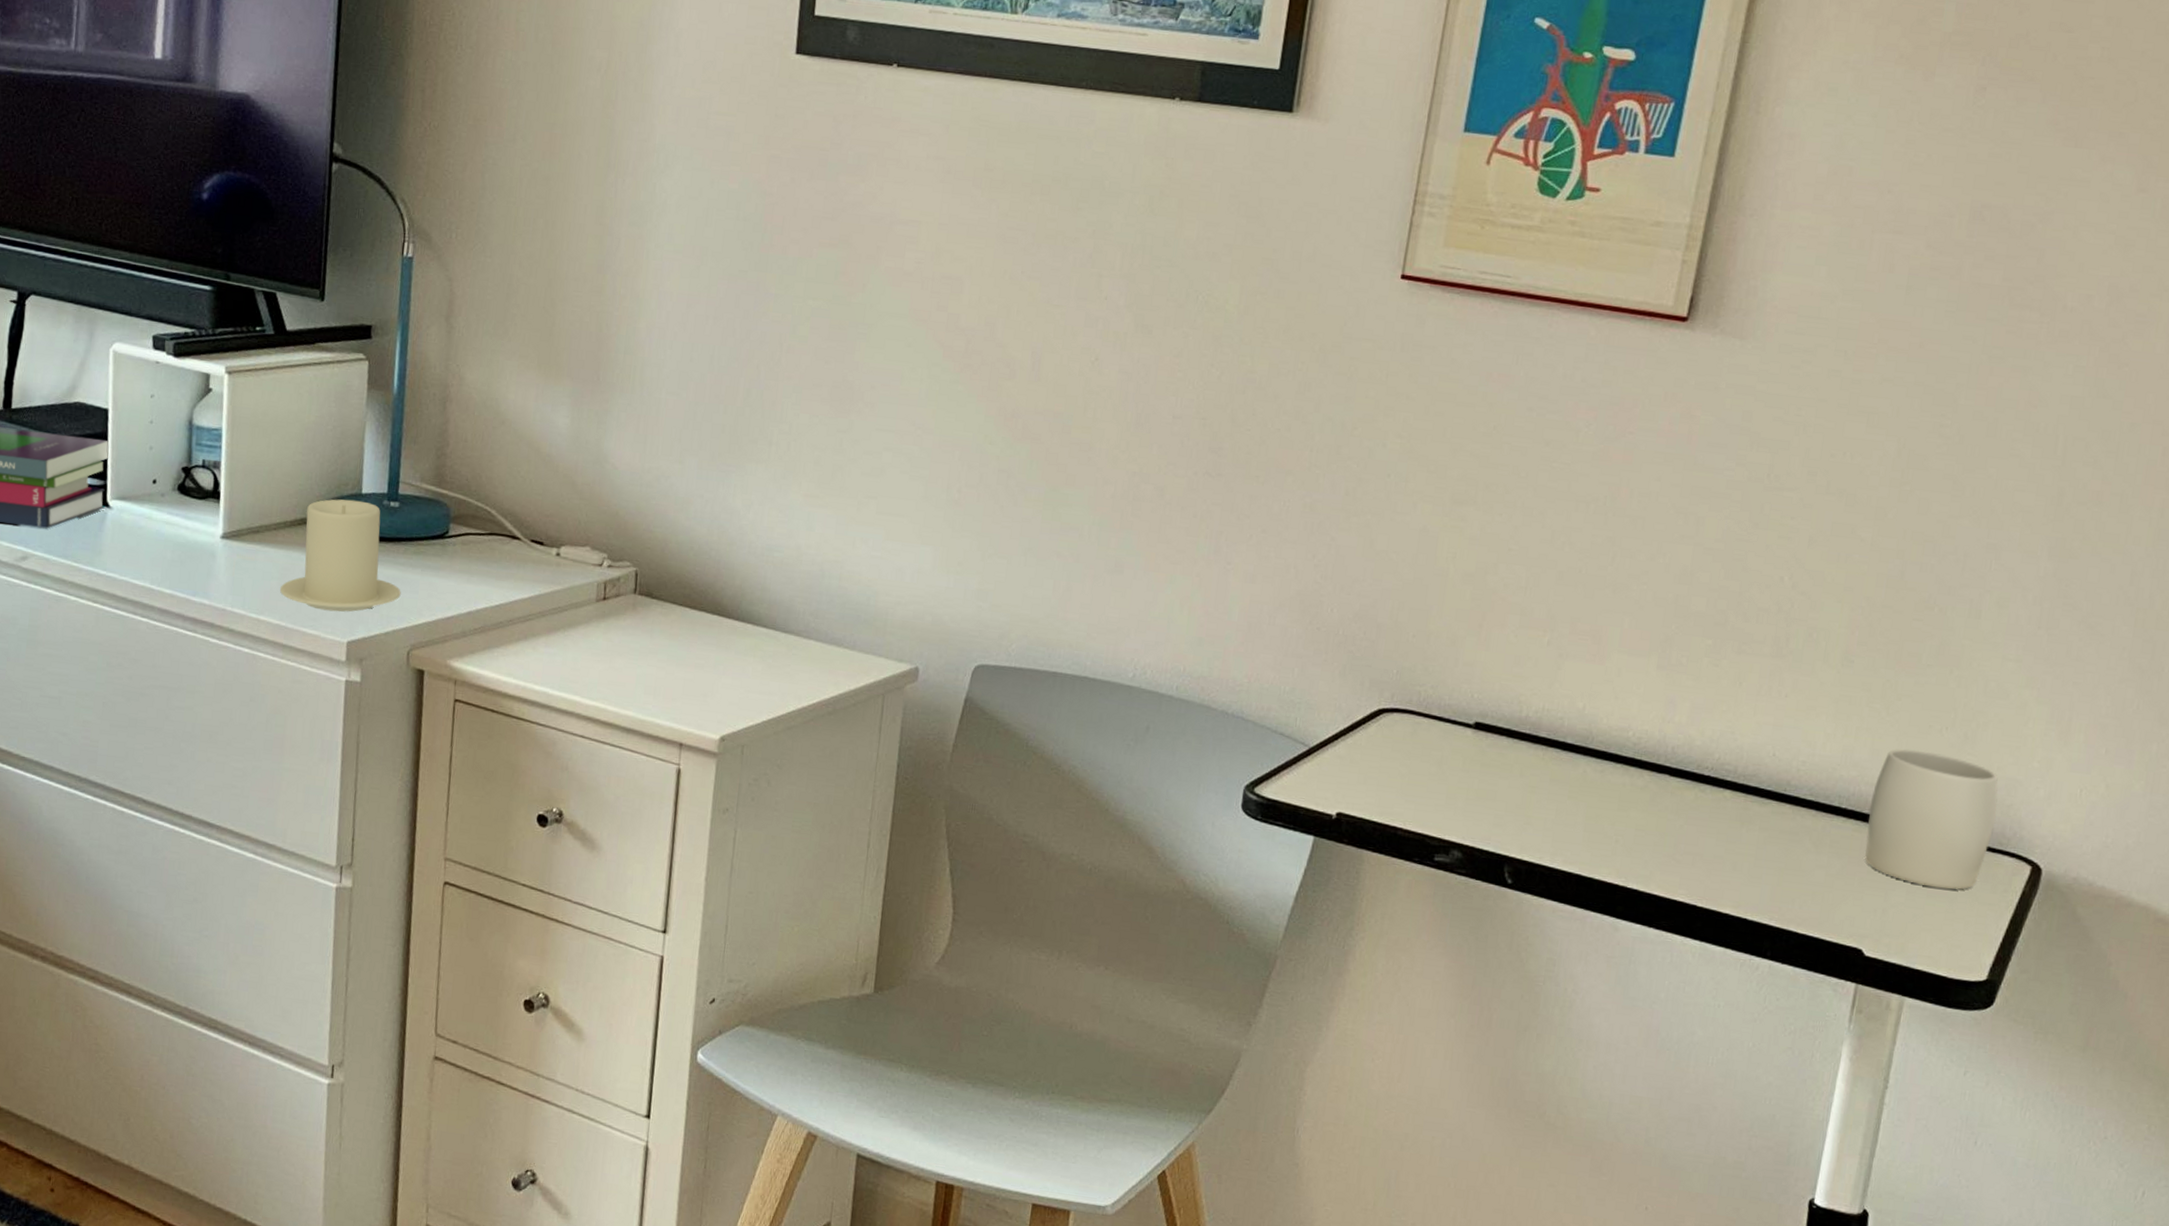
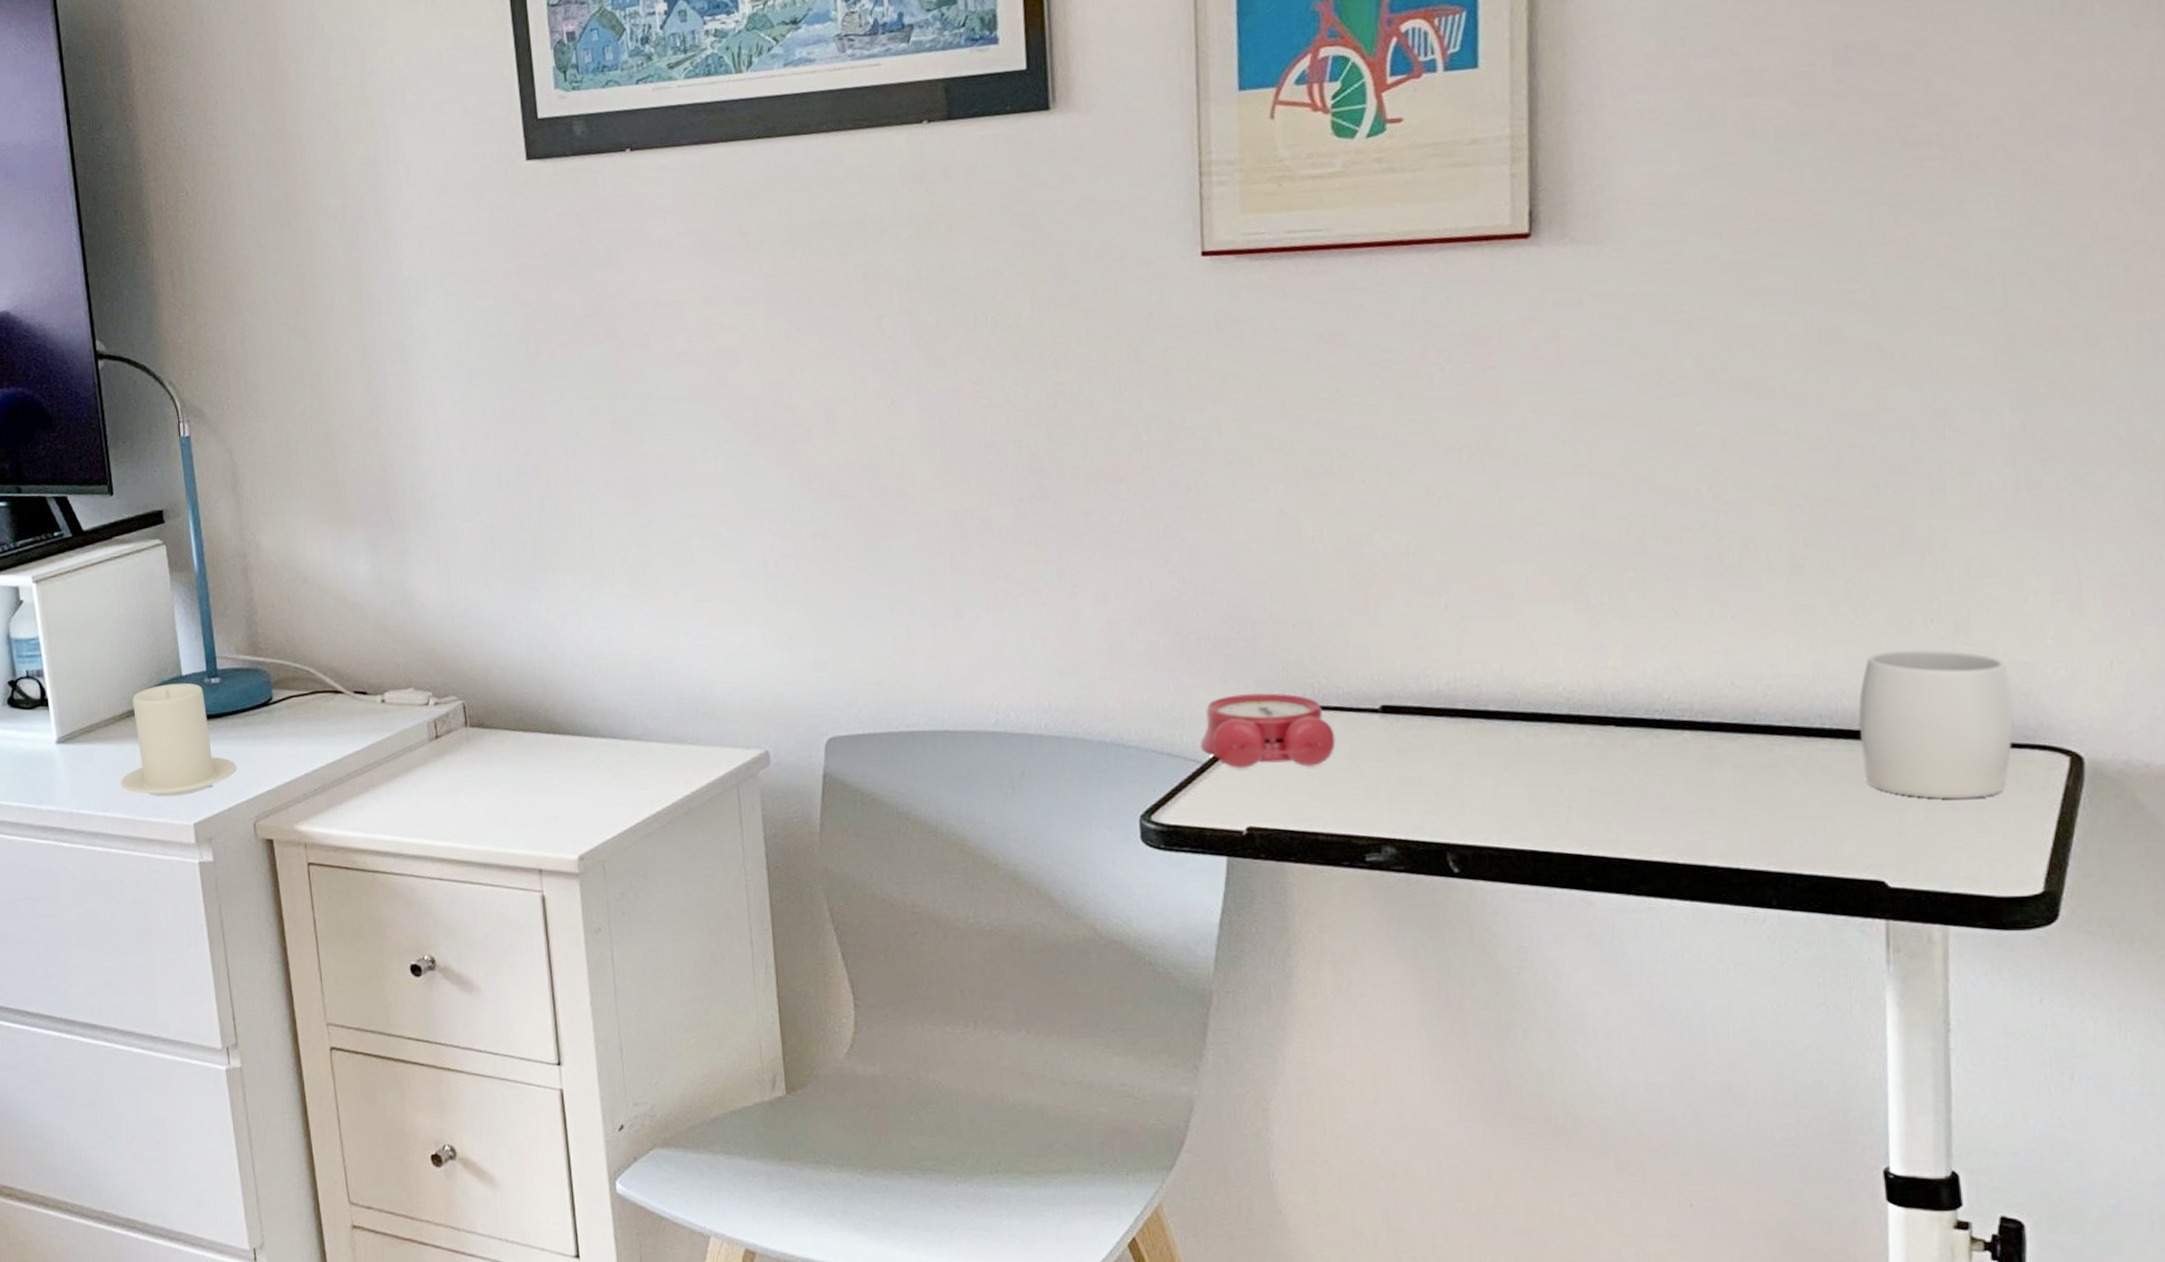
alarm clock: none [1310,689,1430,767] -> present [1200,692,1336,768]

